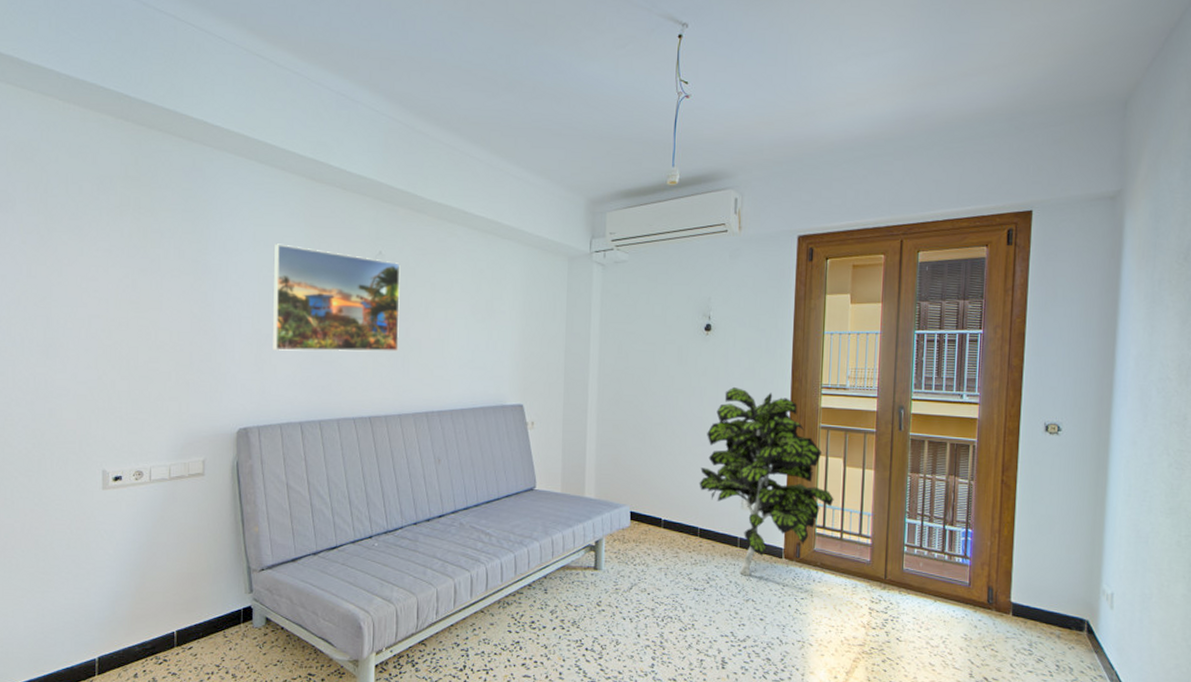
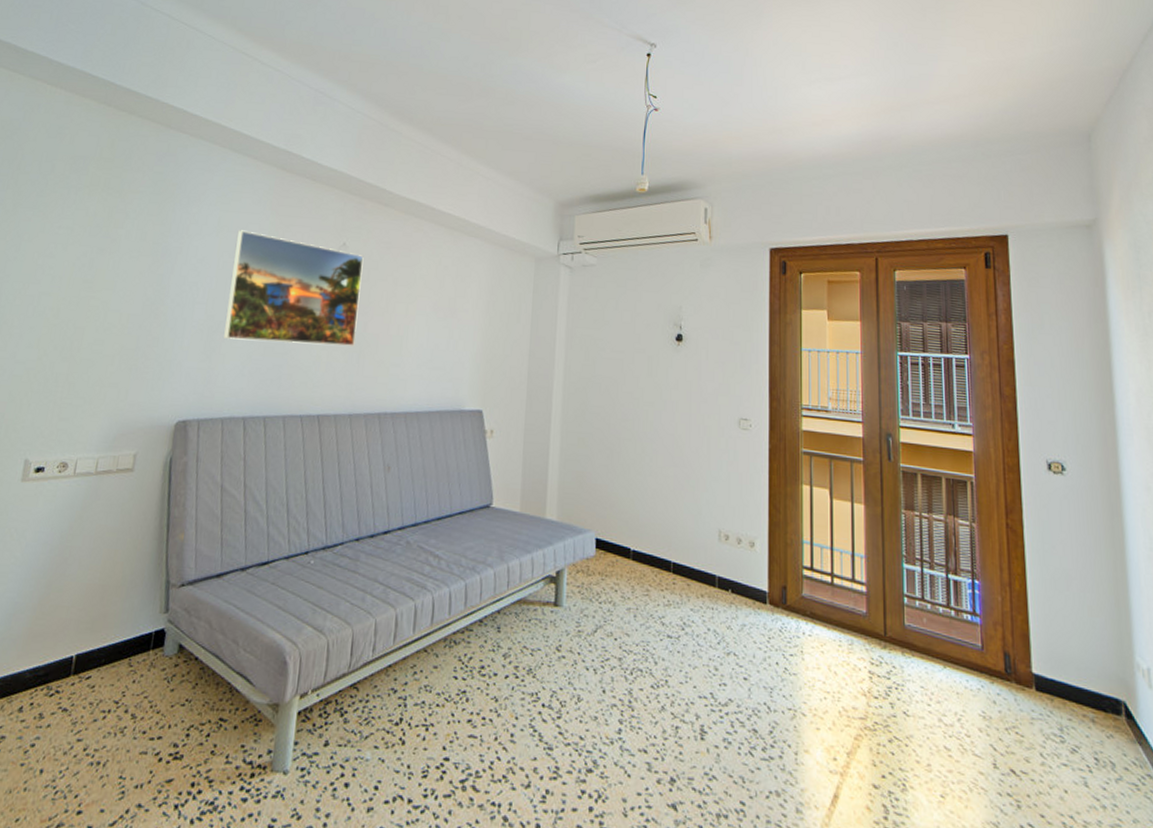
indoor plant: present [699,386,834,576] -> none [671,402,822,624]

